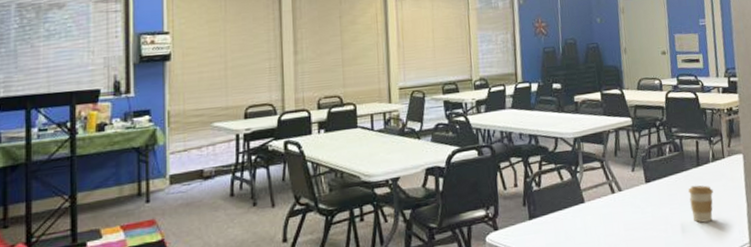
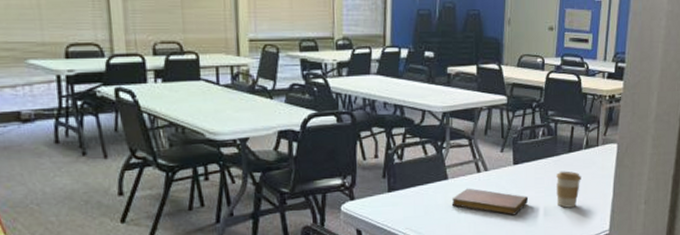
notebook: none [590,209,665,235] -> present [451,188,529,215]

